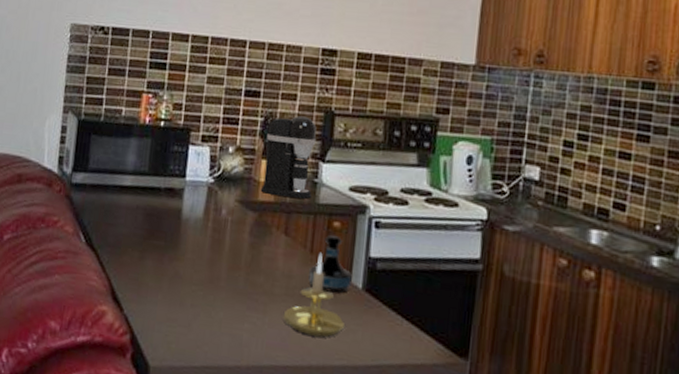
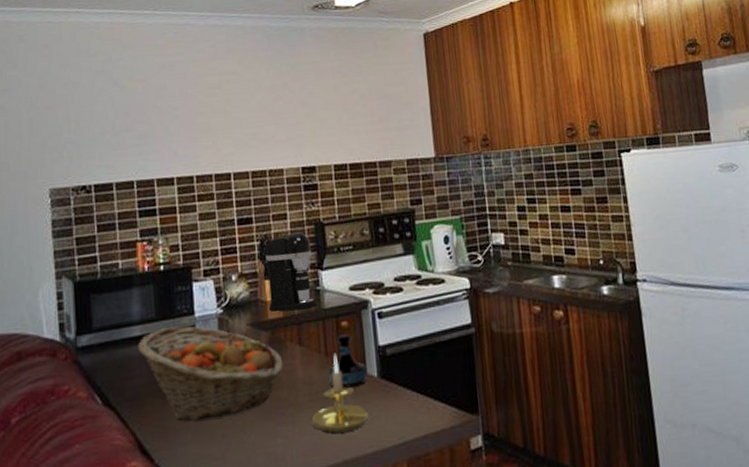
fruit basket: none [126,184,266,287] -> present [138,326,284,421]

